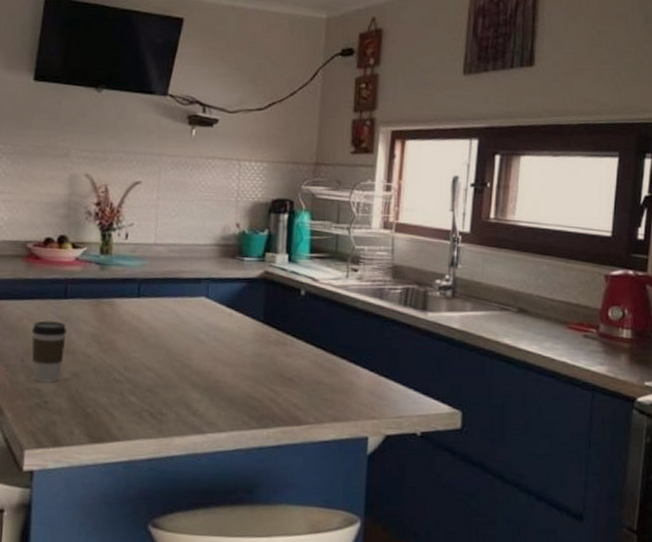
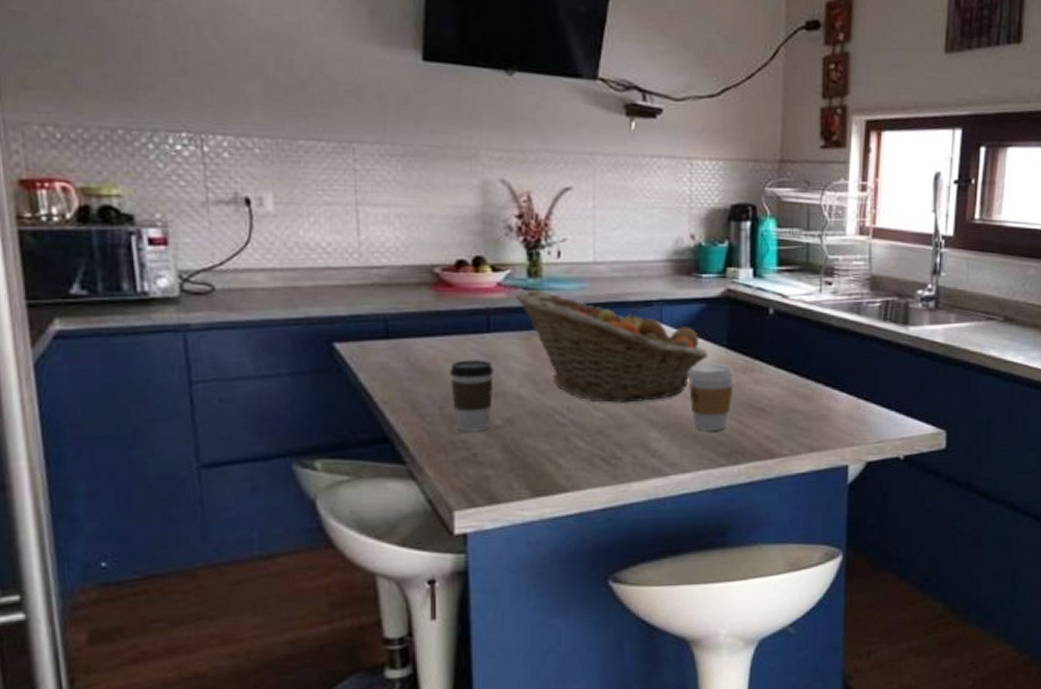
fruit basket: none [89,264,246,366] -> present [515,289,708,403]
coffee cup: none [227,335,268,396] -> present [688,364,734,431]

